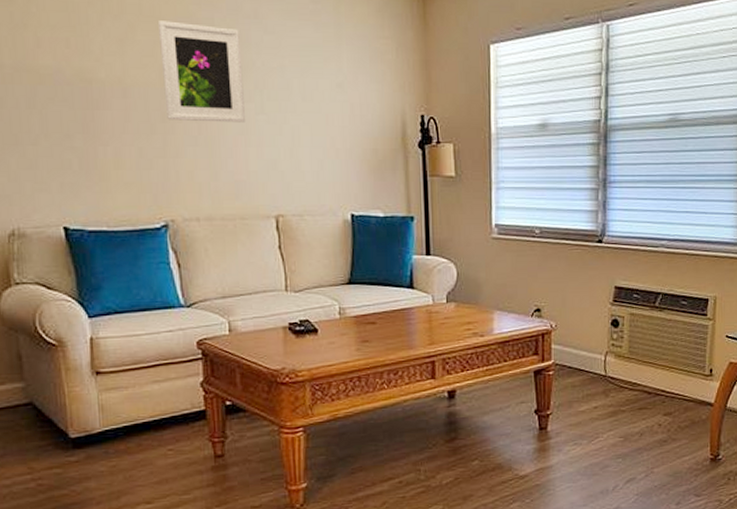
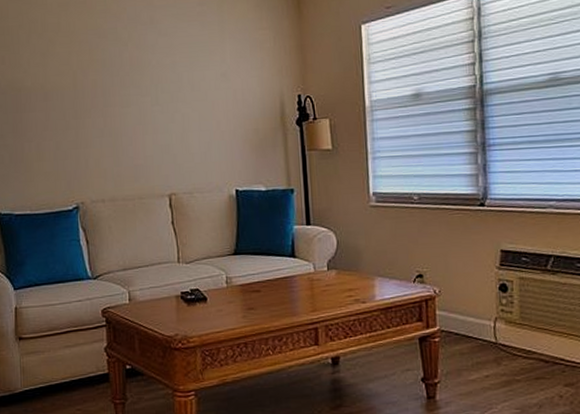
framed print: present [157,20,246,123] -> none [72,34,144,117]

